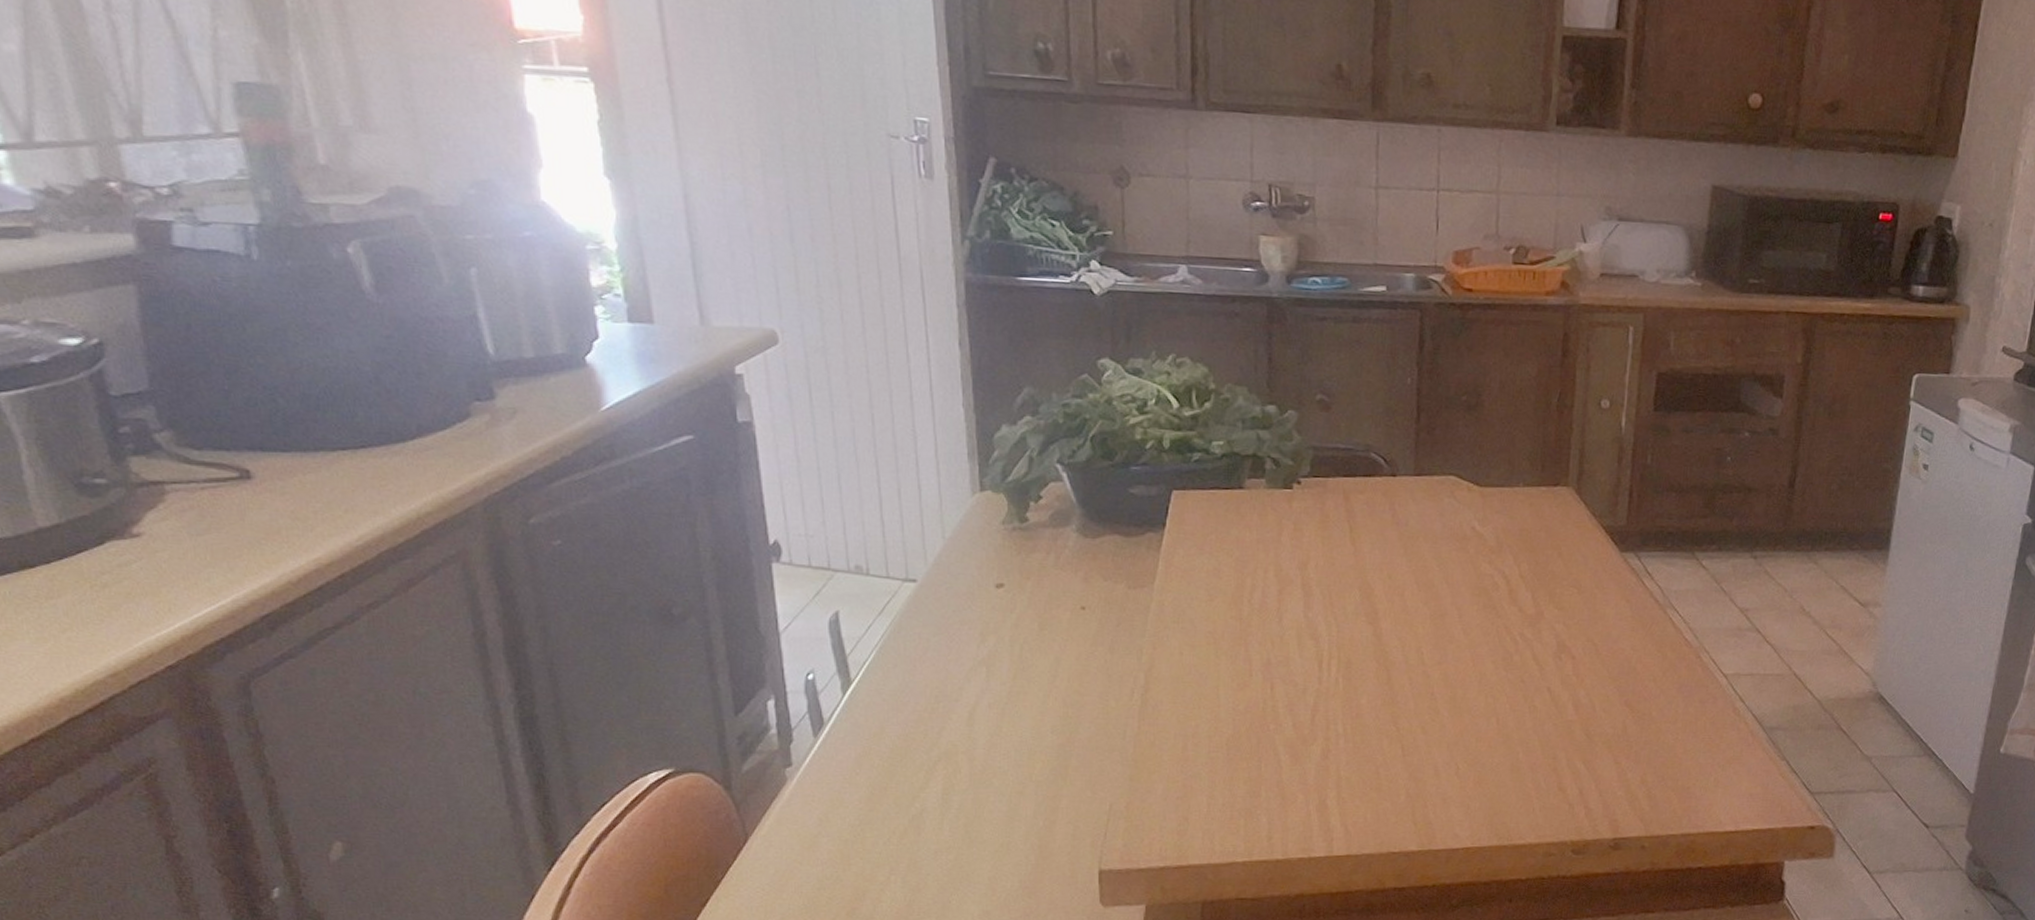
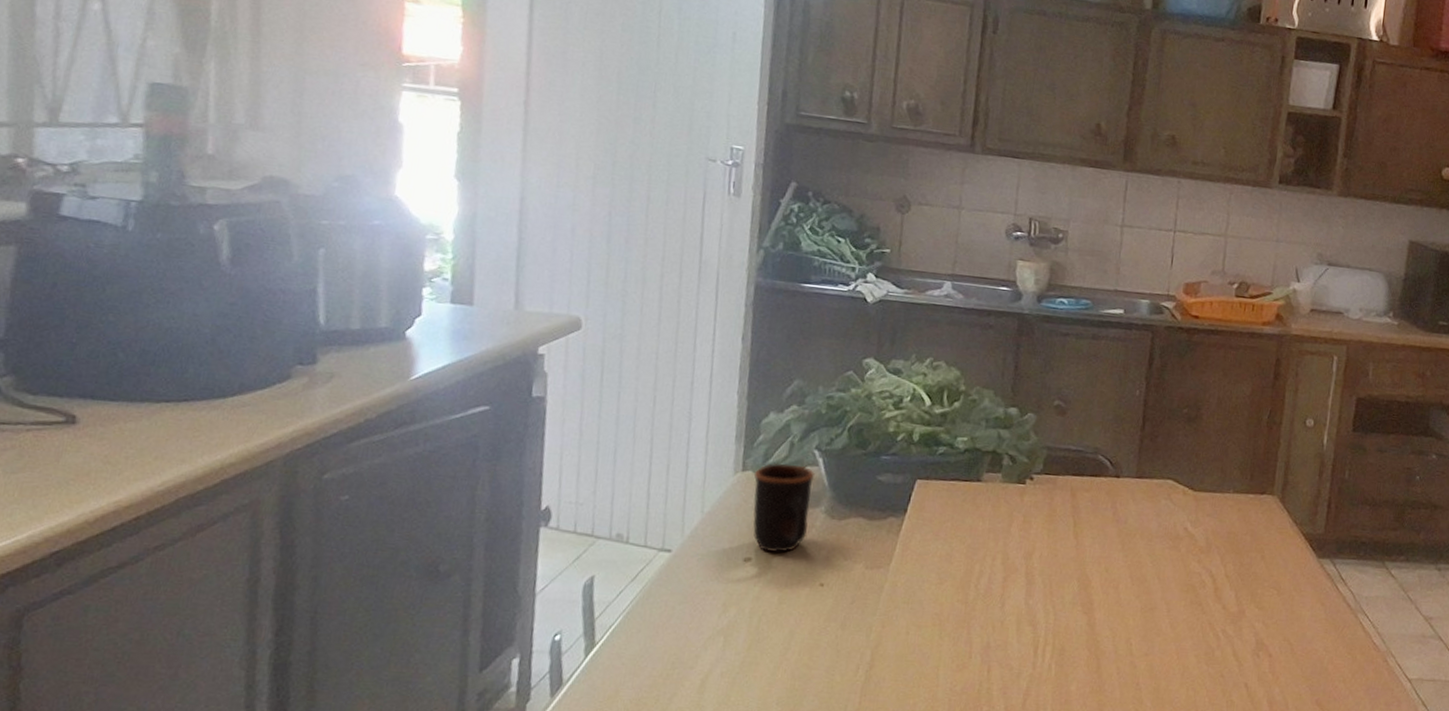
mug: none [993,480,1060,577] -> present [753,463,814,553]

